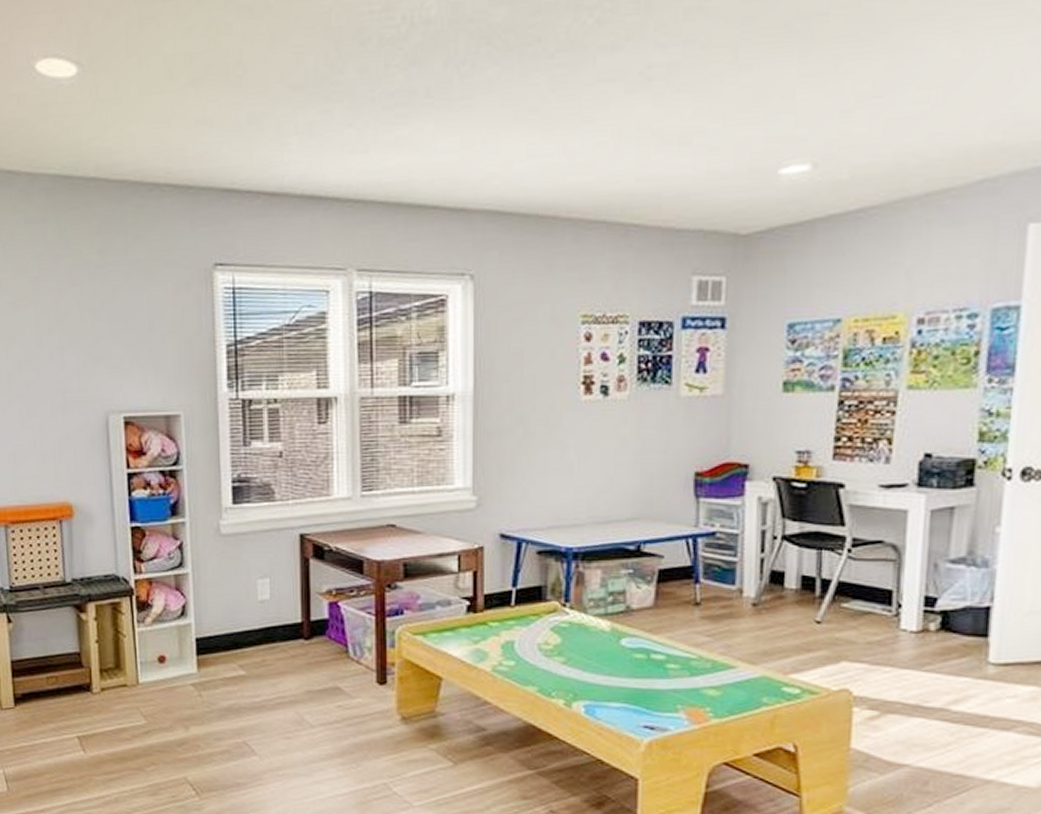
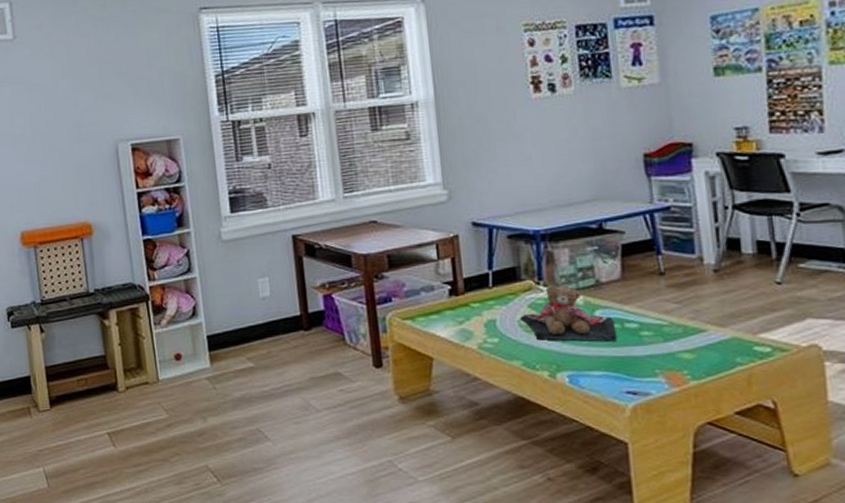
teddy bear: none [540,607,642,673] -> present [520,284,617,342]

